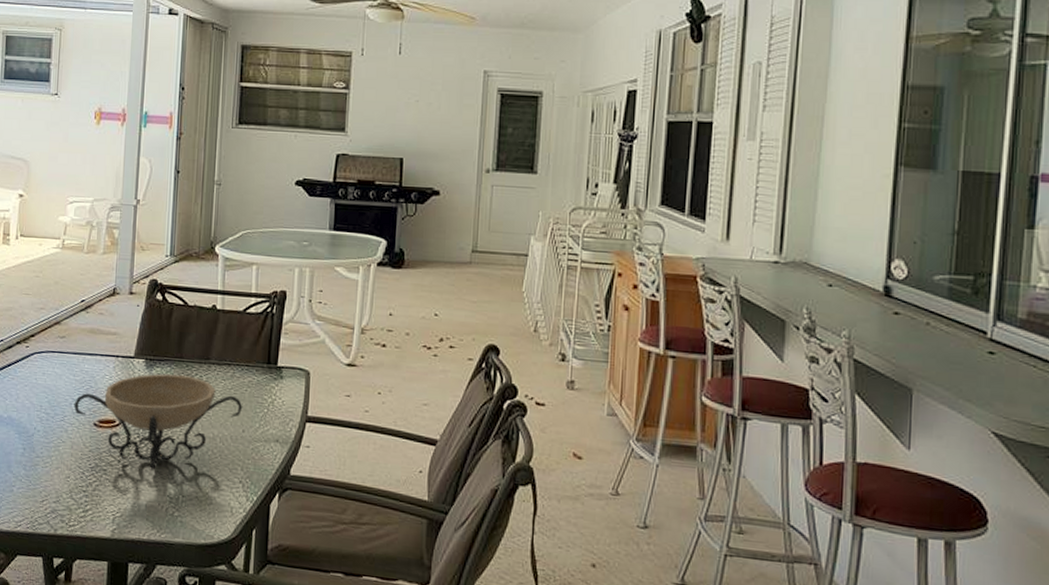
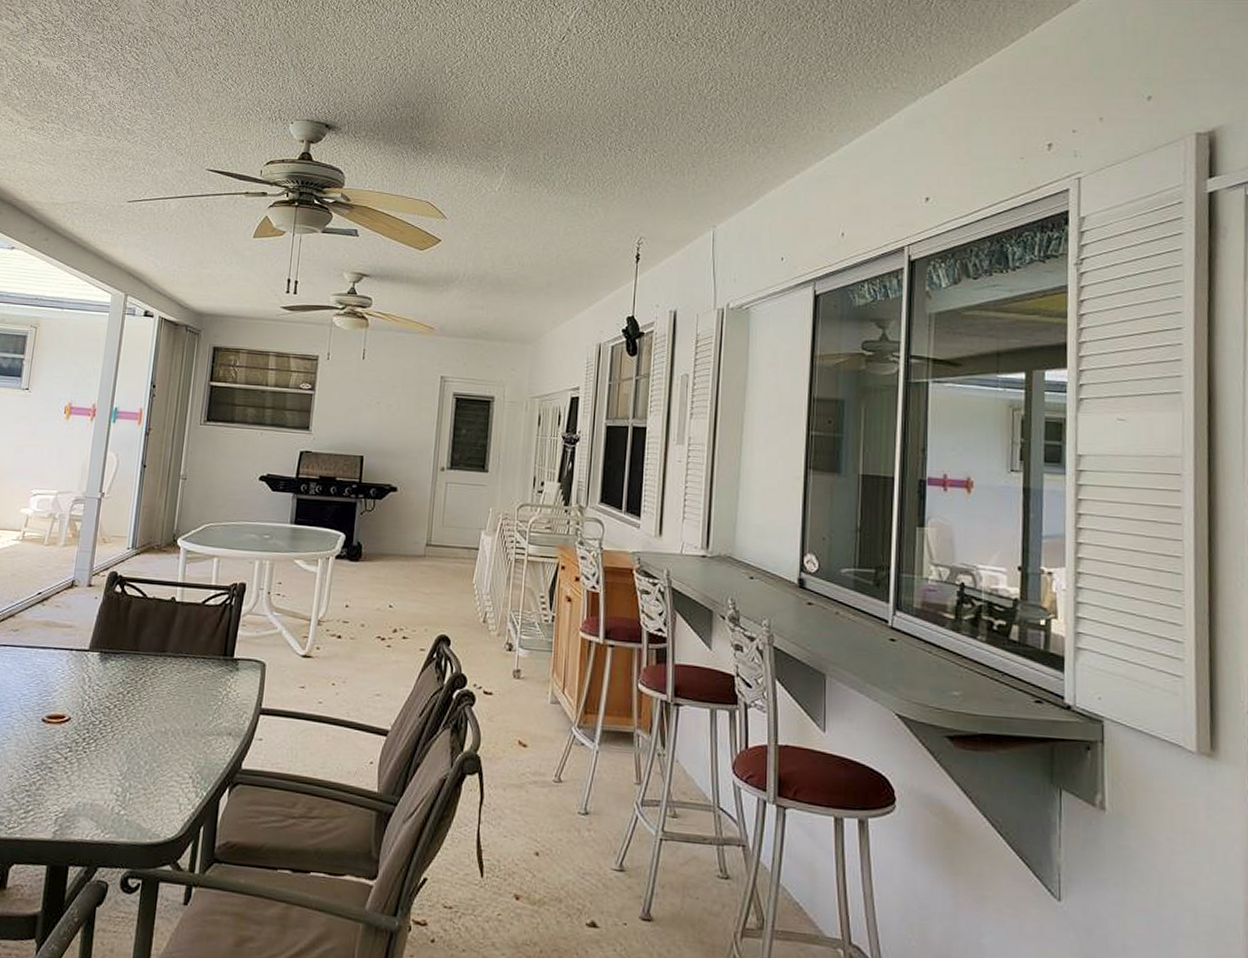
decorative bowl: present [74,374,243,472] -> none [22,667,197,768]

